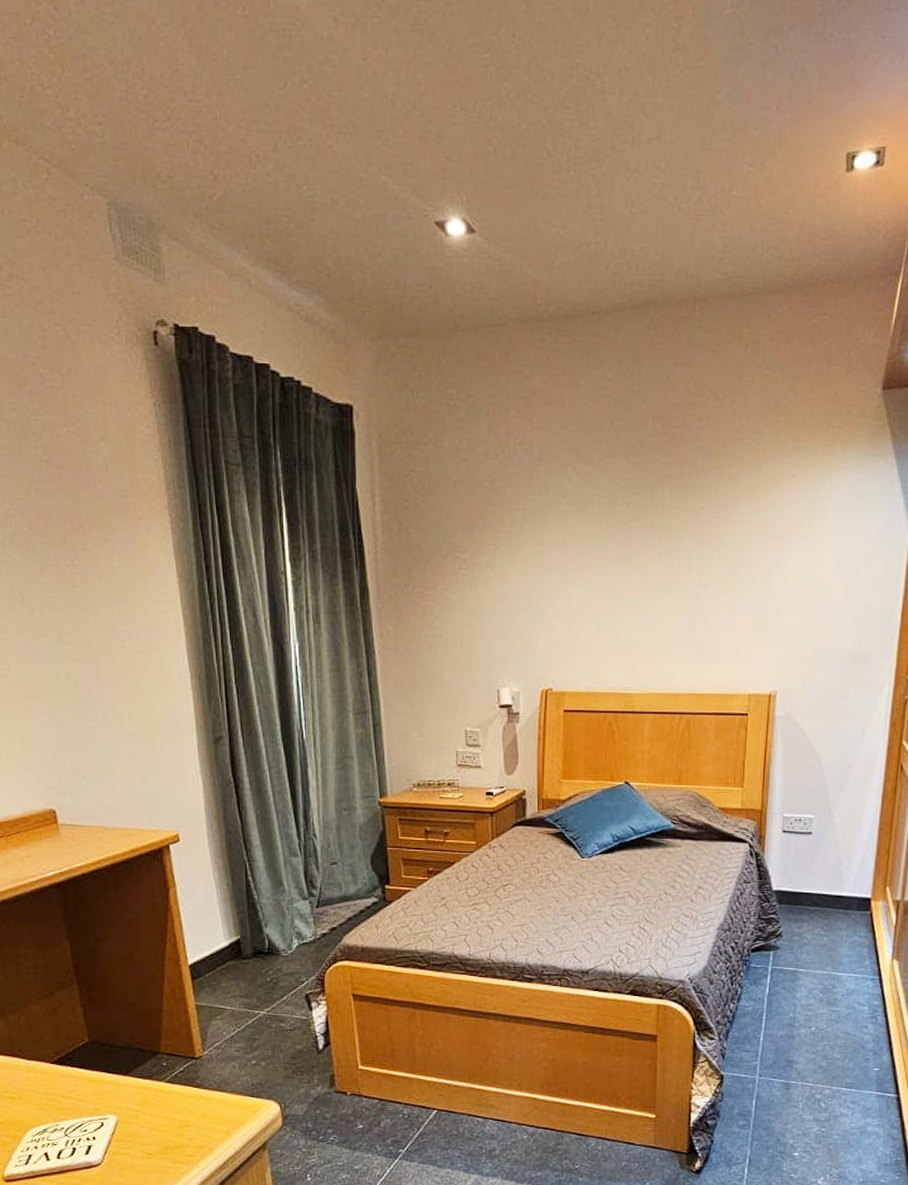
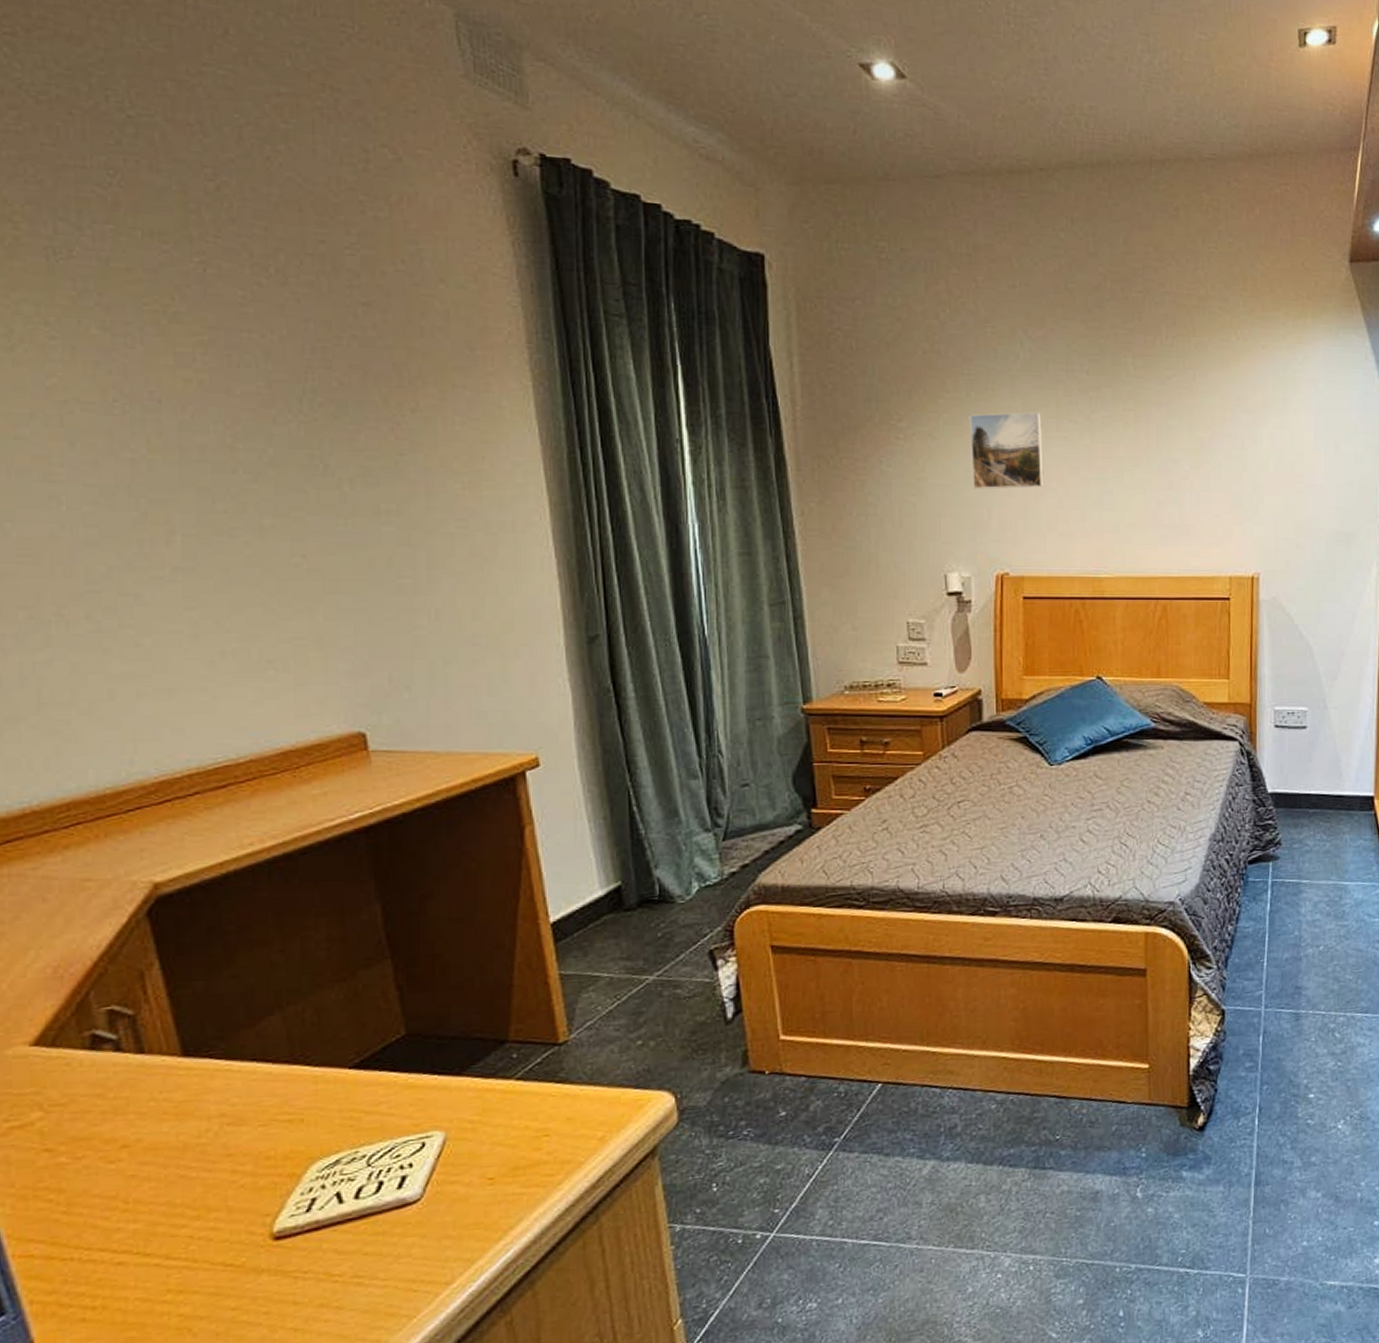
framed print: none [522,542,586,614] -> present [969,411,1044,489]

